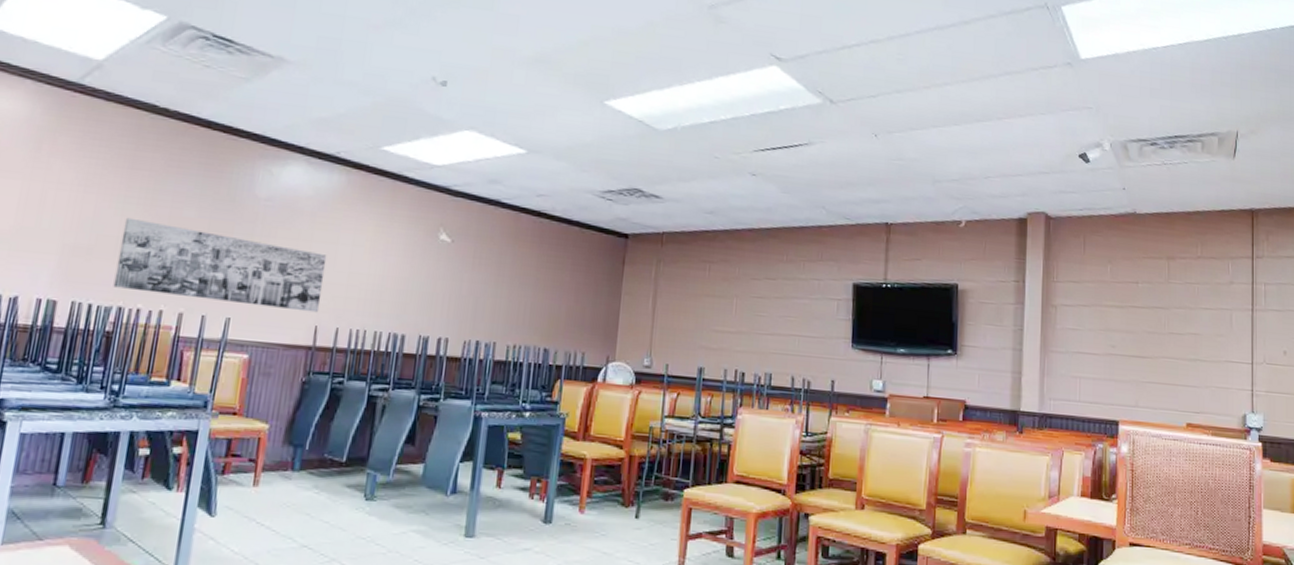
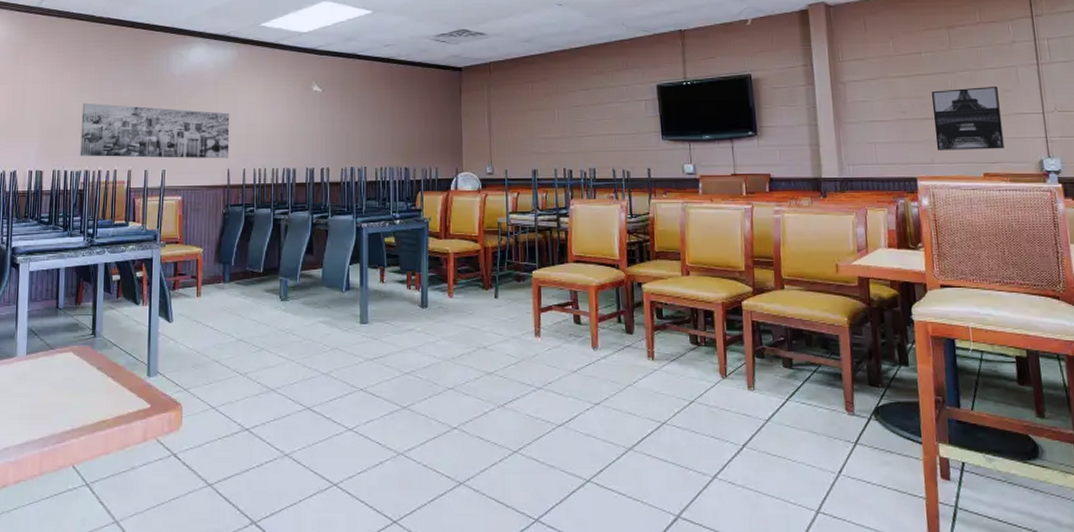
wall art: none [1142,326,1210,399] -> present [932,86,1005,150]

